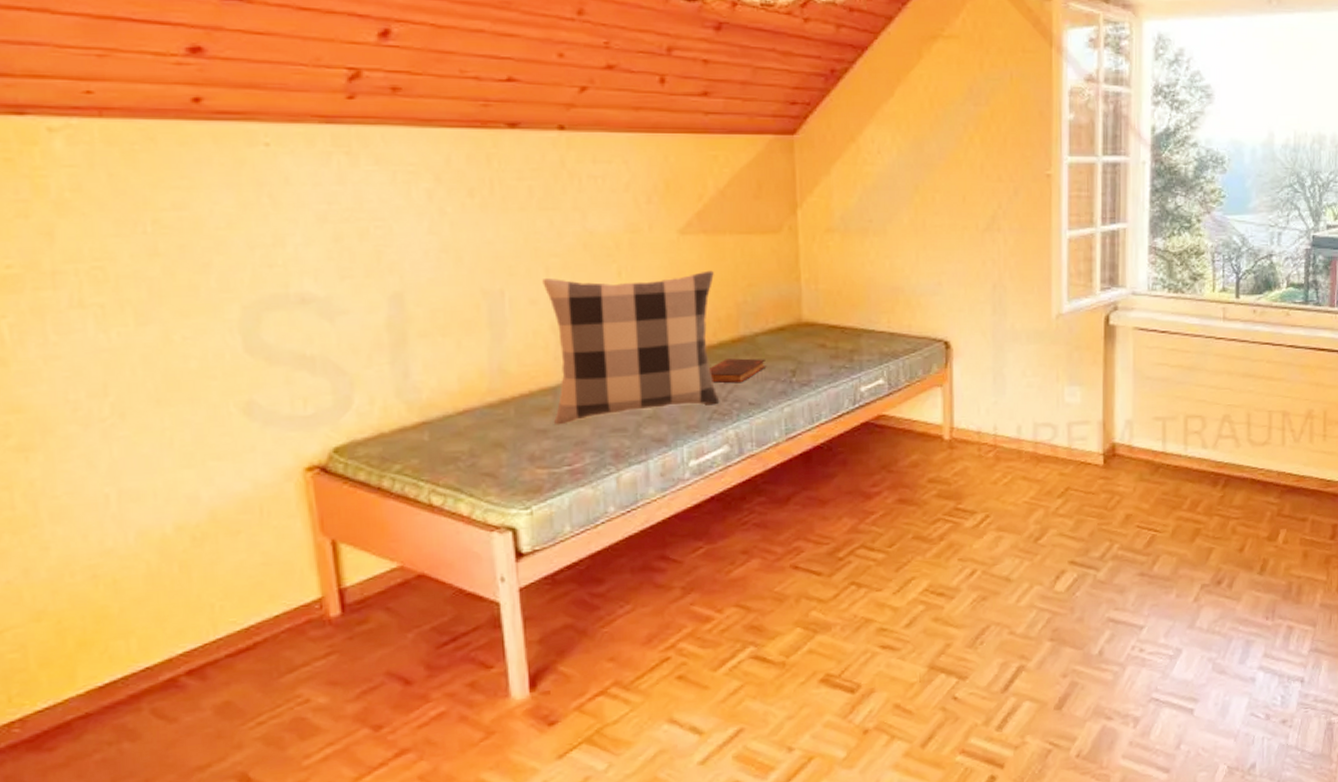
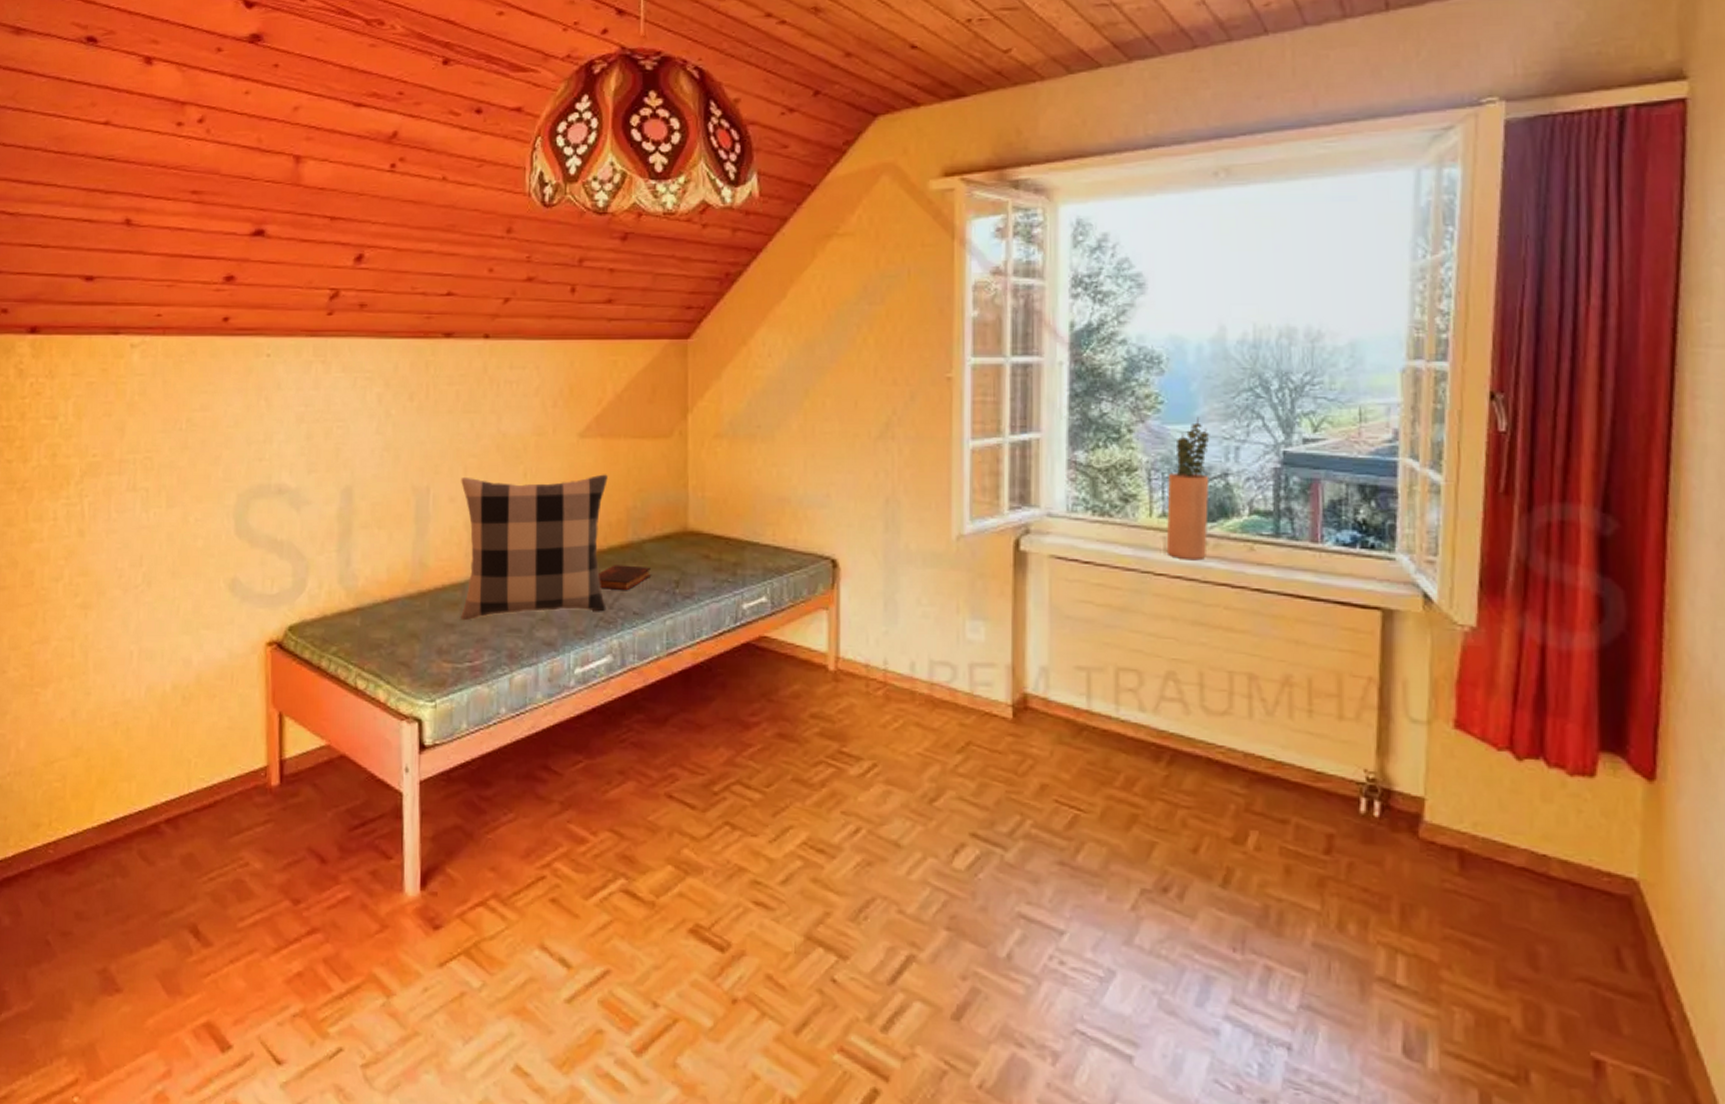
vase: none [1225,208,1260,326] -> present [1166,416,1210,561]

